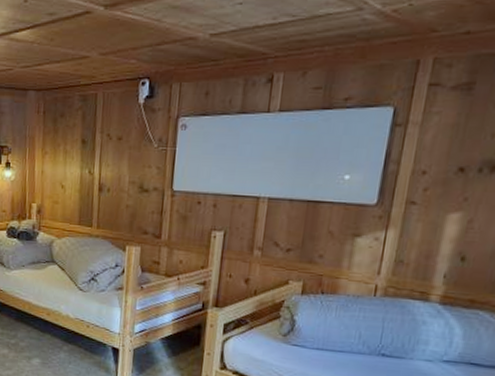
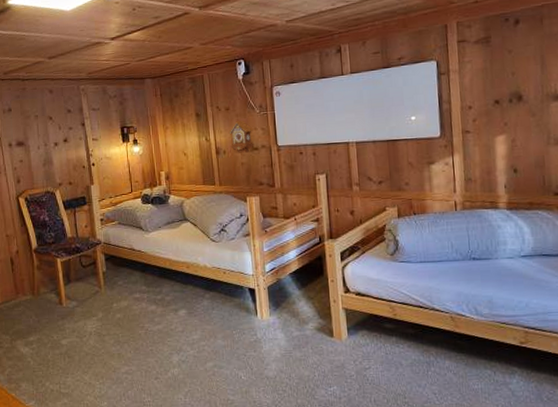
cuckoo clock: none [117,155,147,194] -> present [229,121,254,153]

